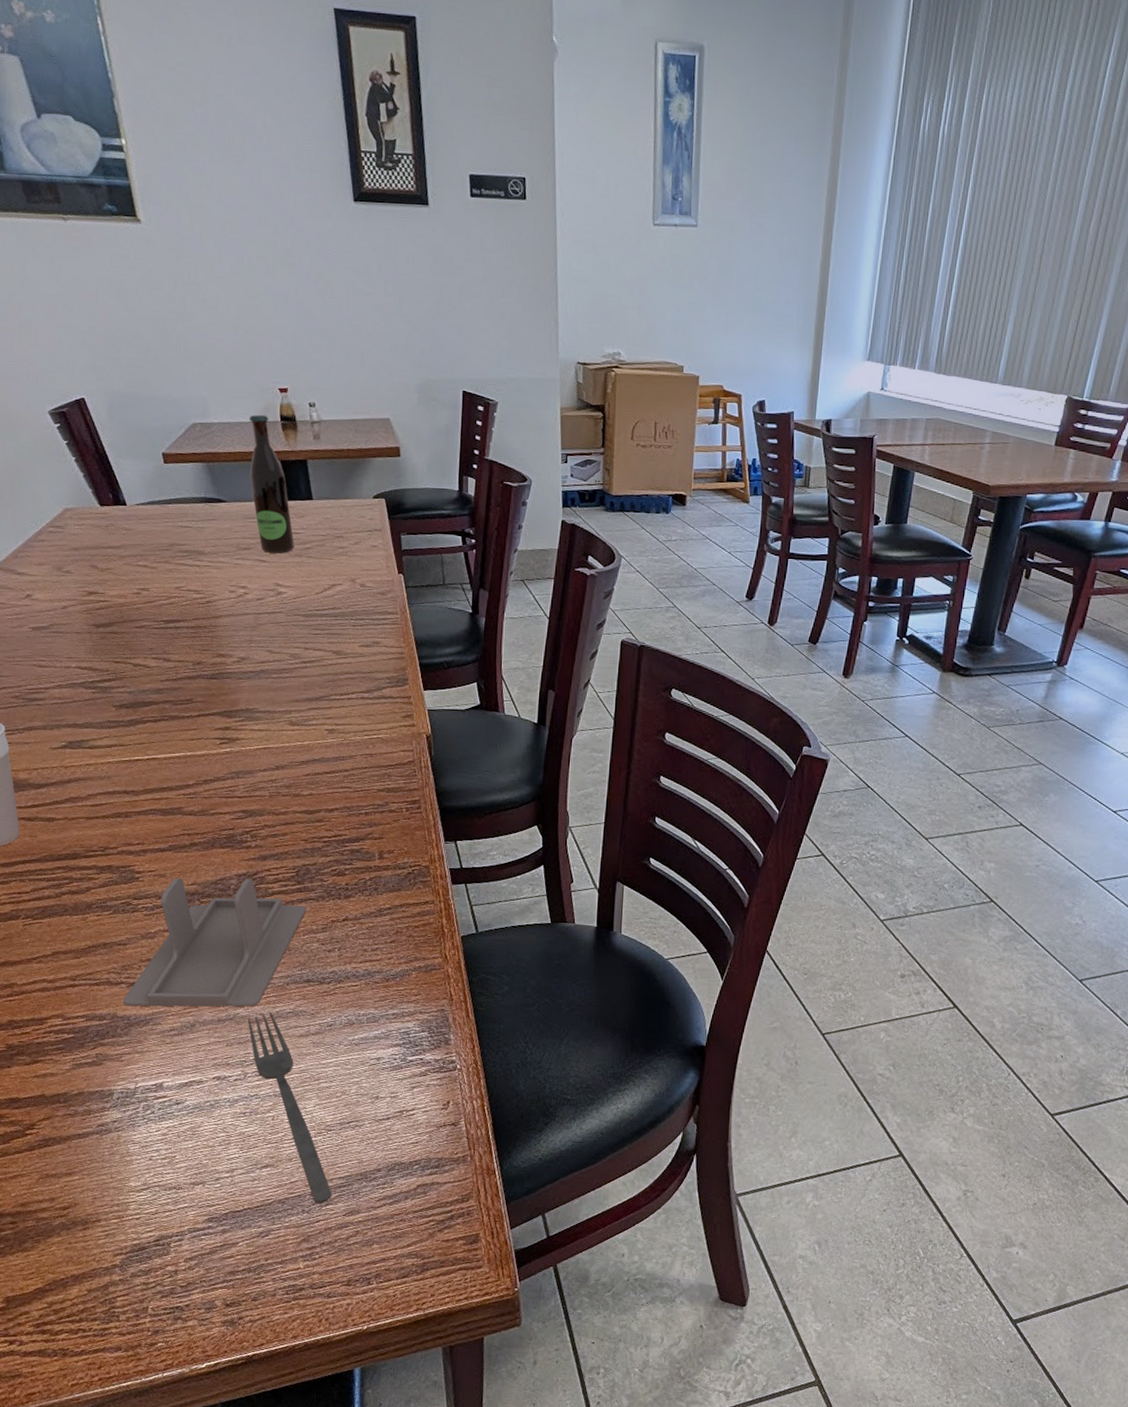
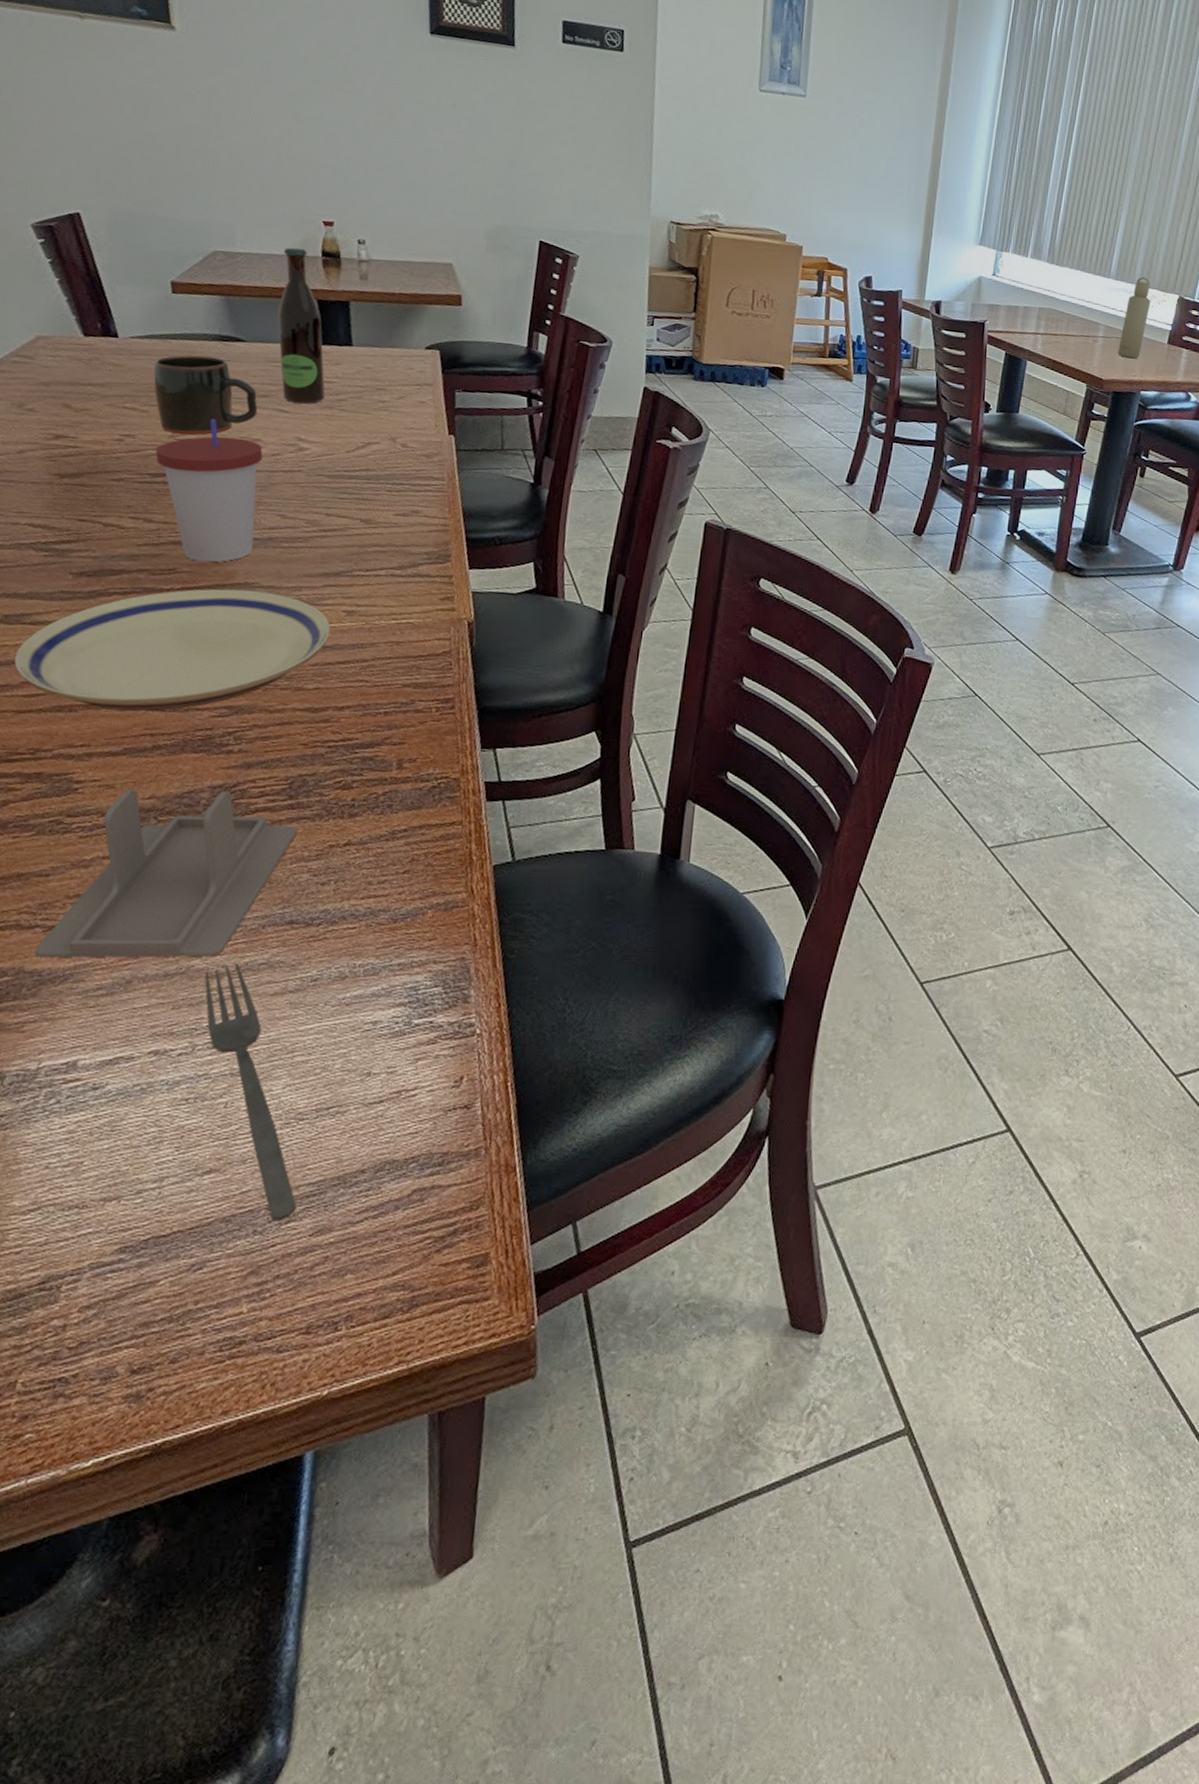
plate: none [81,714,317,816] -> present [14,588,331,711]
mug: none [156,516,242,586] -> present [153,355,258,435]
cup: none [166,570,251,693] -> present [155,418,263,563]
bottle: none [1004,379,1039,463] -> present [1118,277,1151,359]

